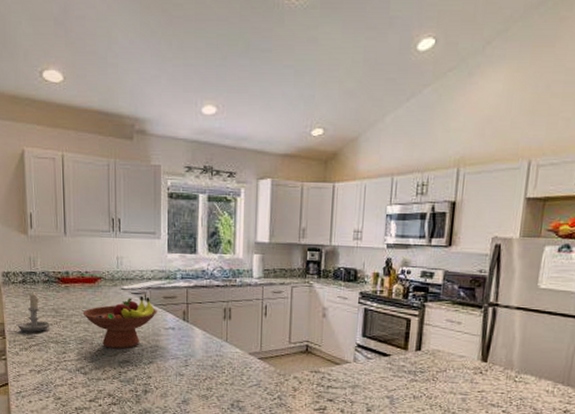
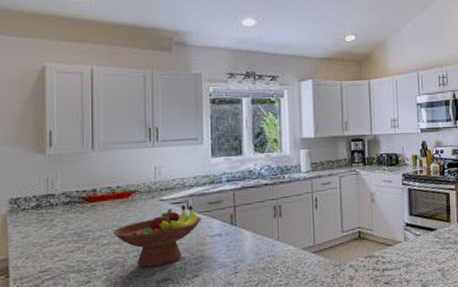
candle: present [18,292,50,332] -> none [28,217,71,265]

